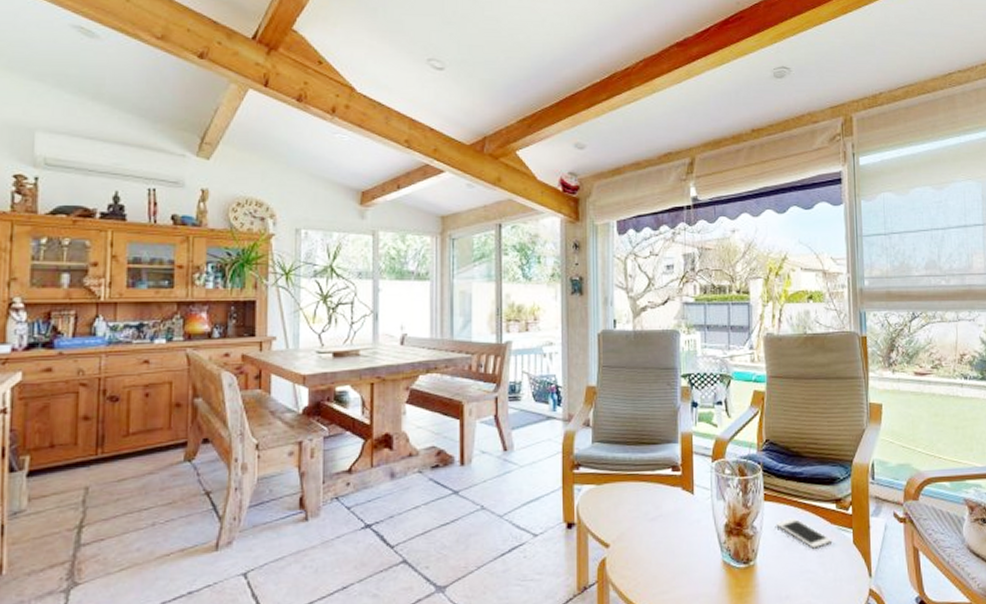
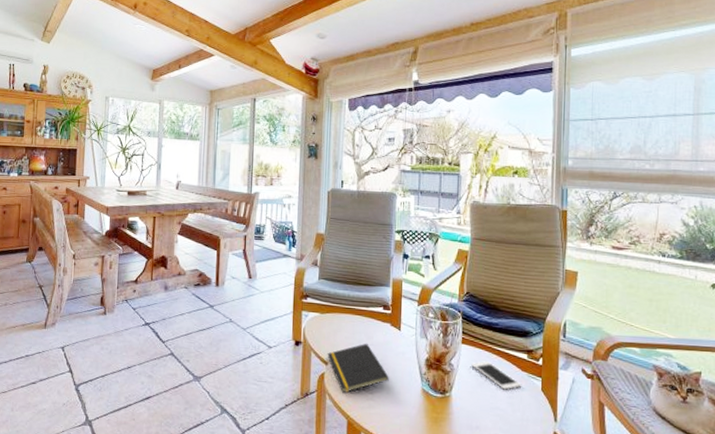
notepad: none [607,514,684,580] -> present [327,343,389,393]

